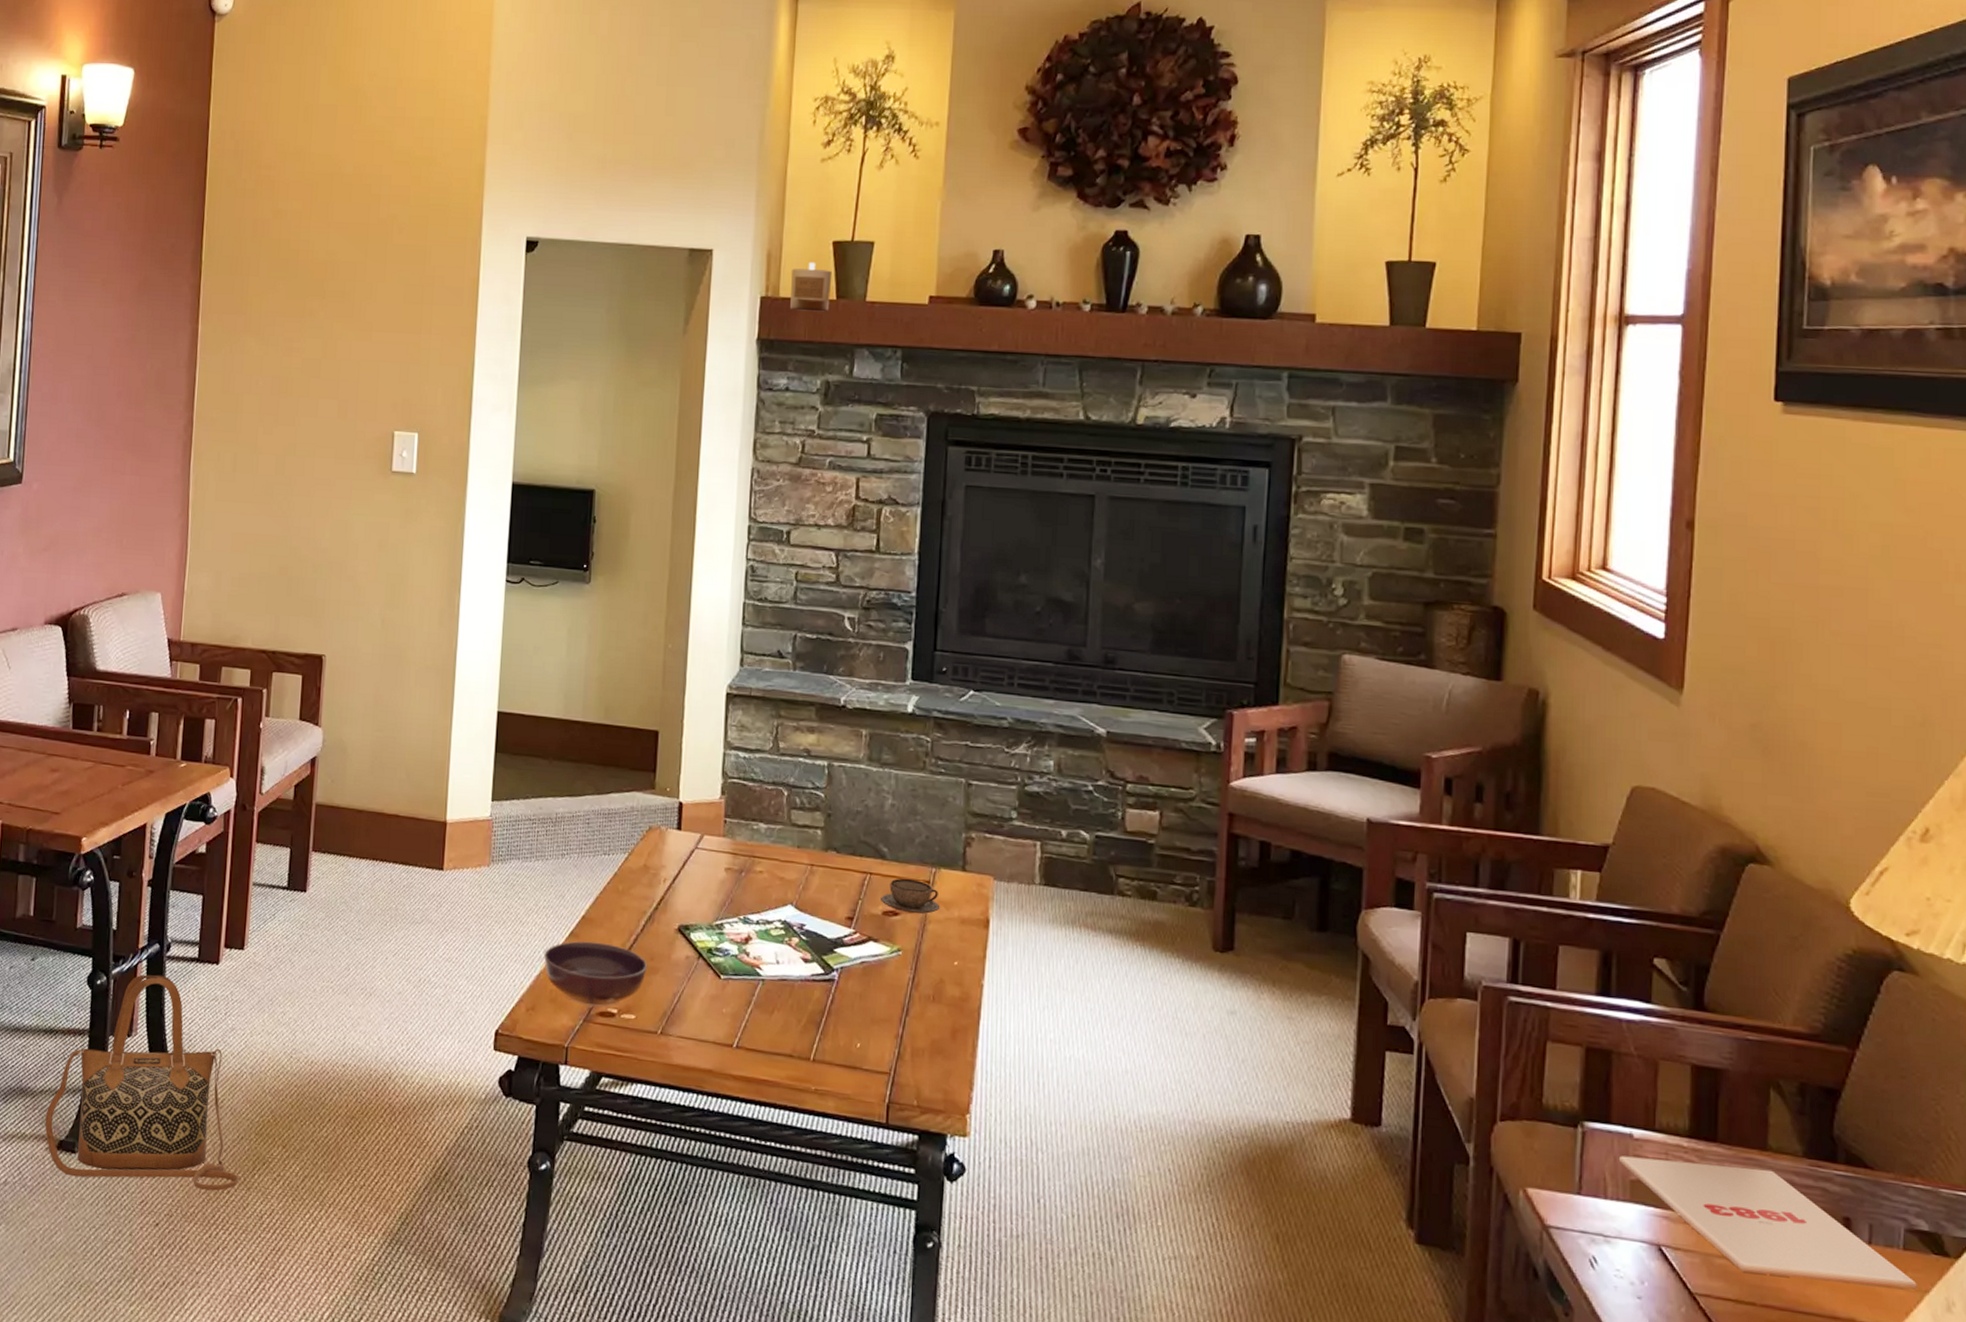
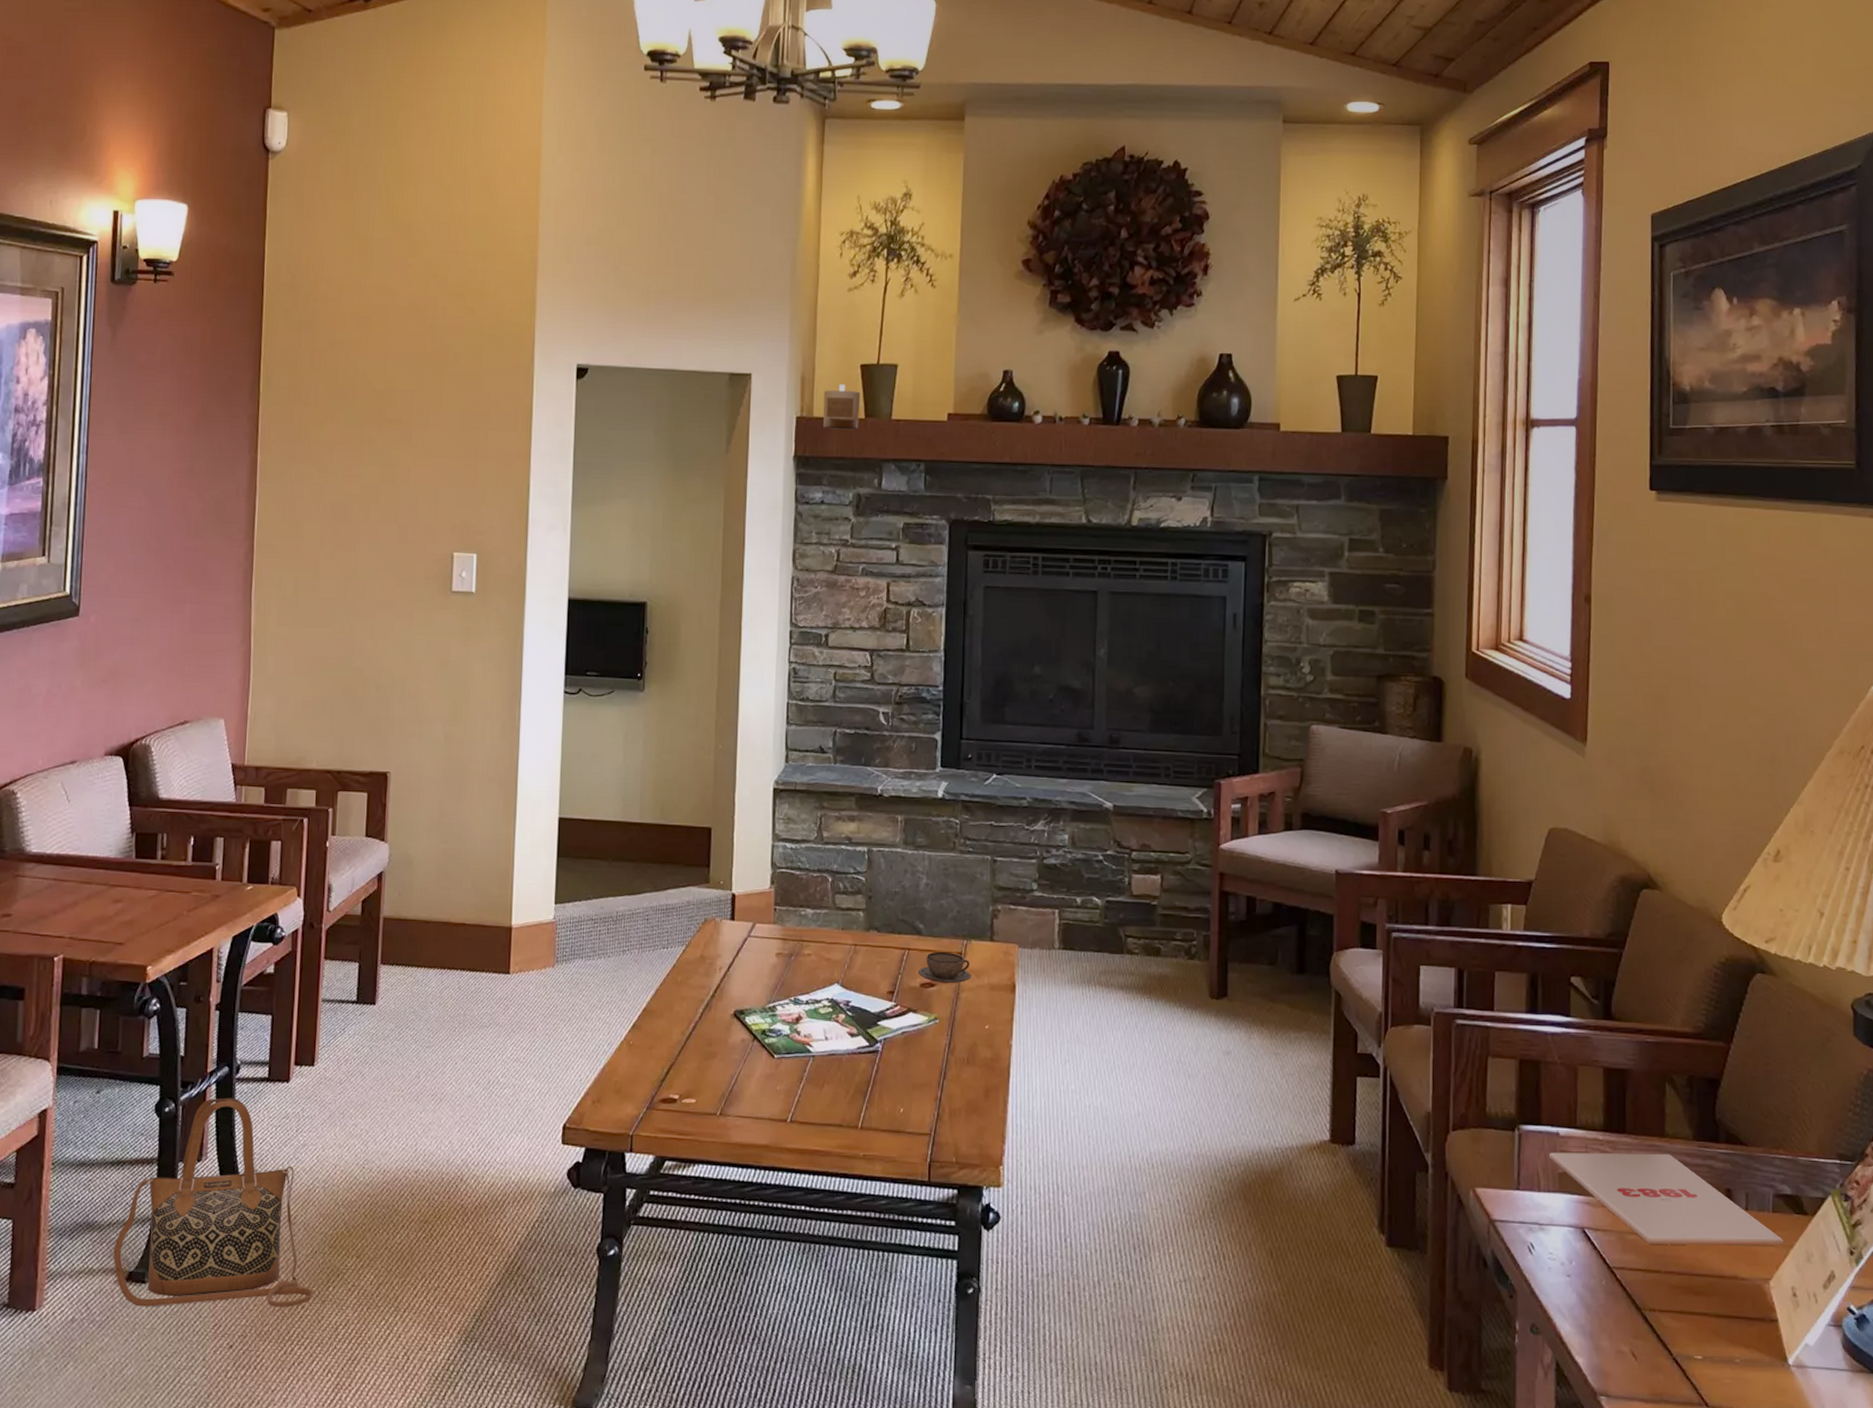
bowl: present [544,941,648,1008] -> none [608,1032,706,1094]

